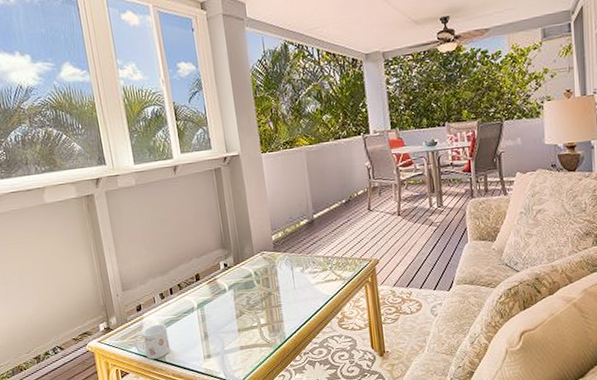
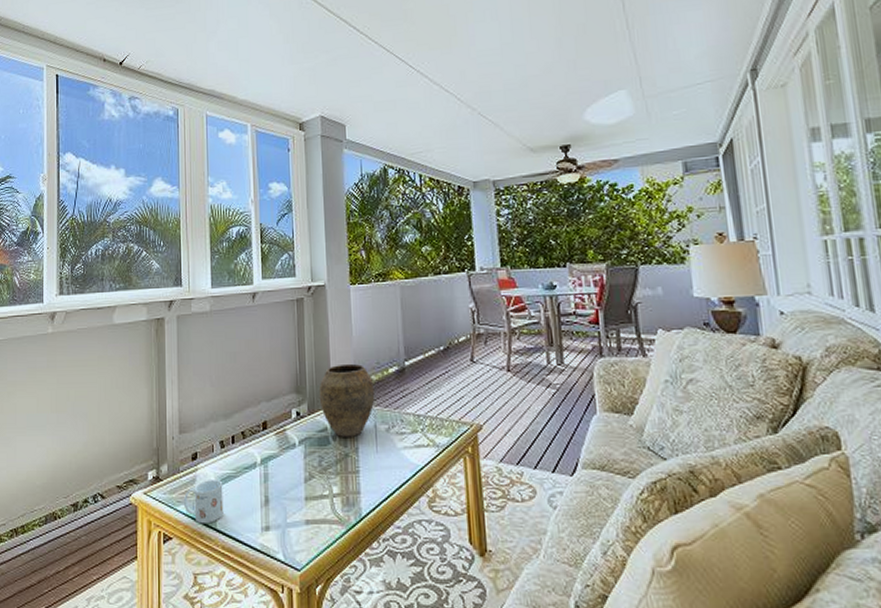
vase: none [241,220,290,280] -> present [318,363,375,437]

